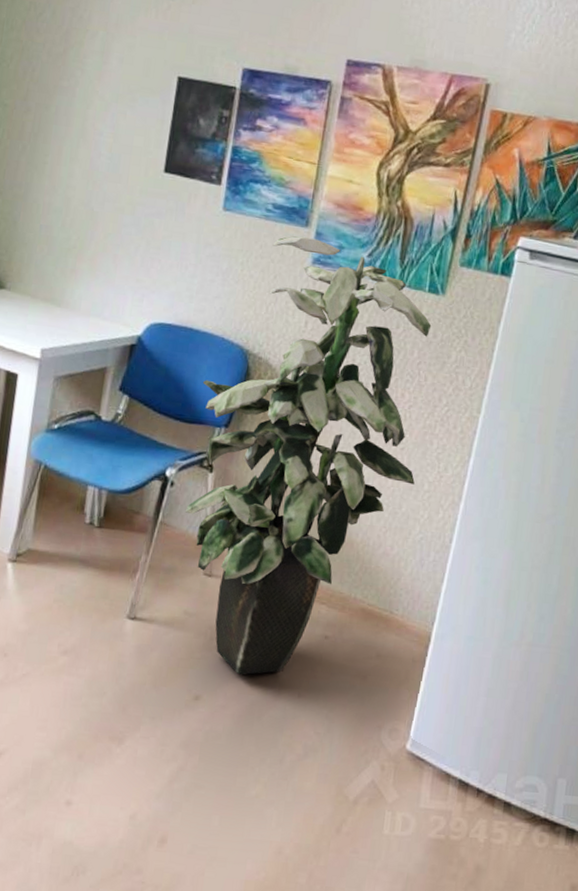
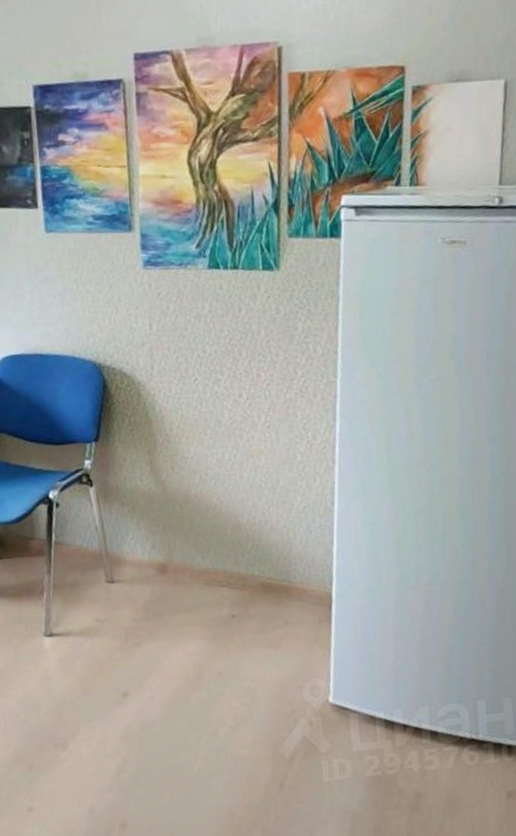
indoor plant: present [185,236,432,675] -> none [64,241,287,666]

